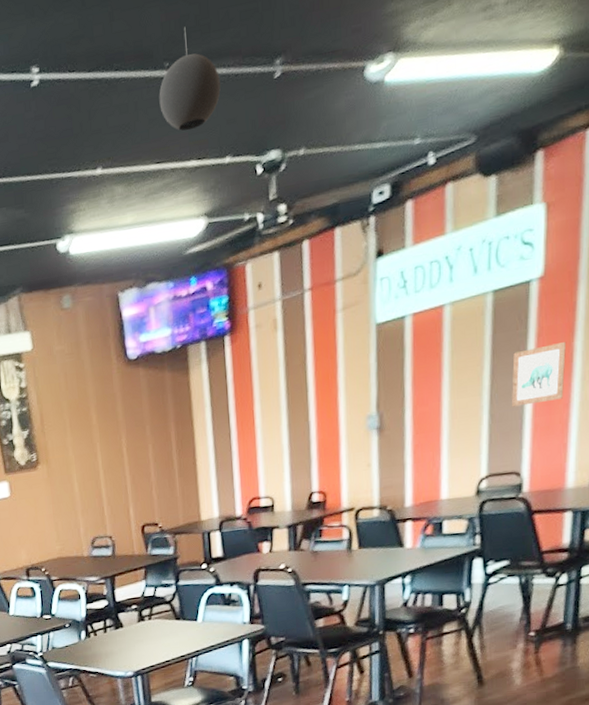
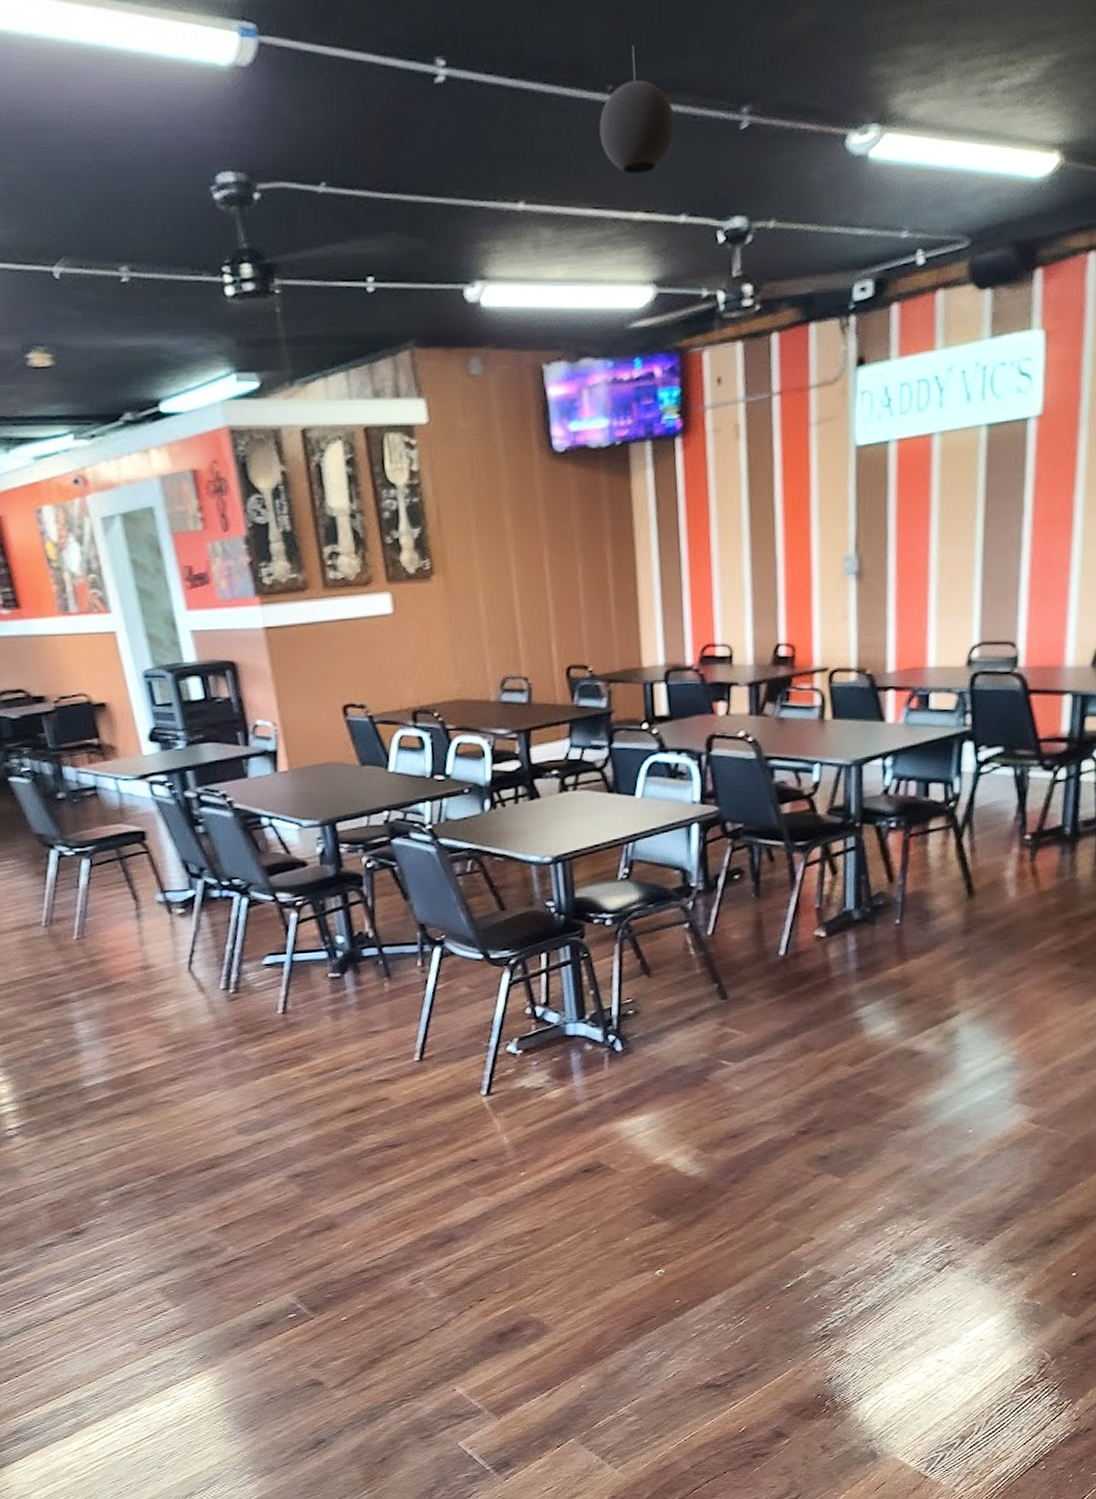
wall art: present [511,342,567,407] -> none [1006,495,1067,565]

